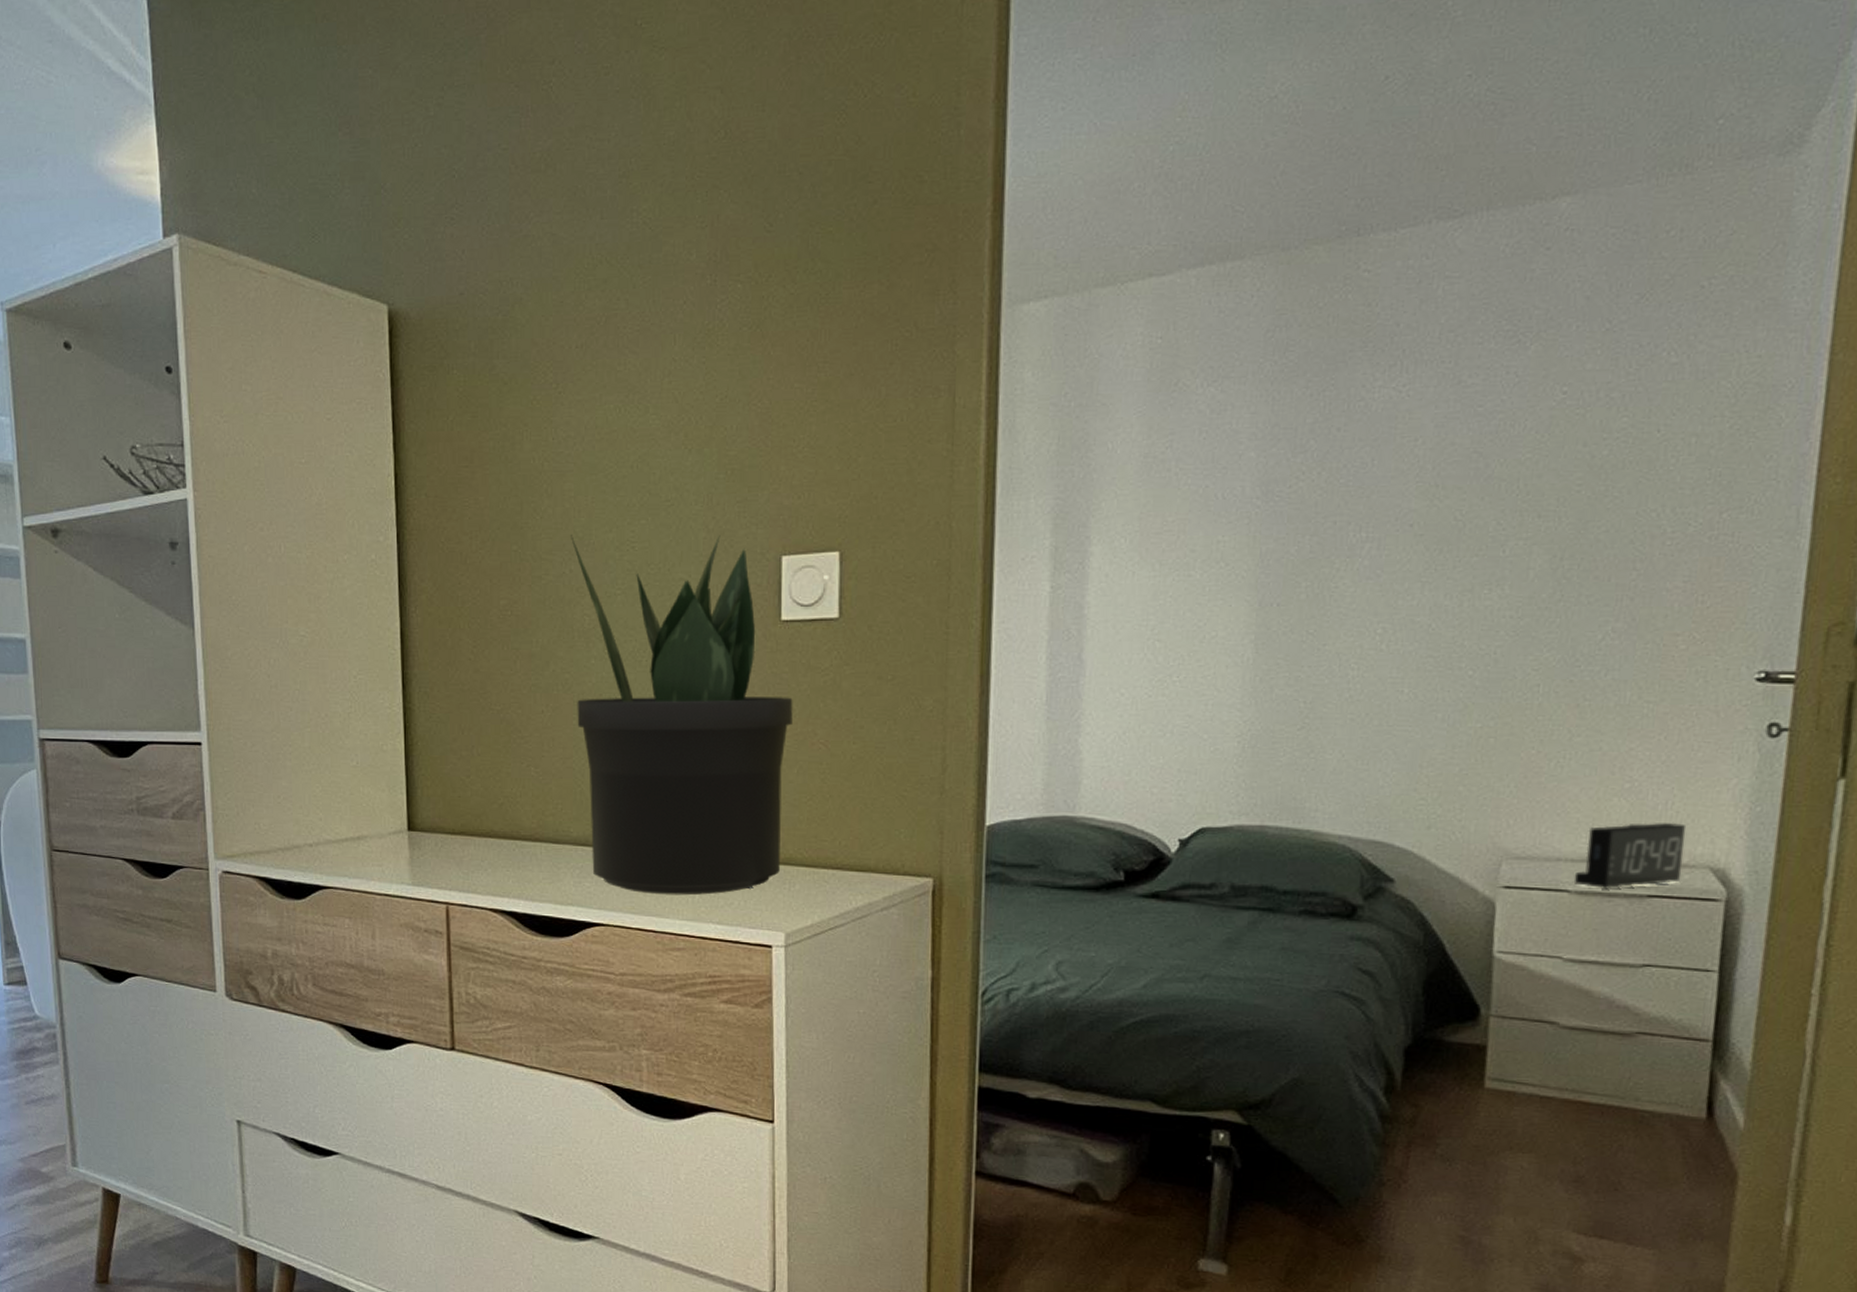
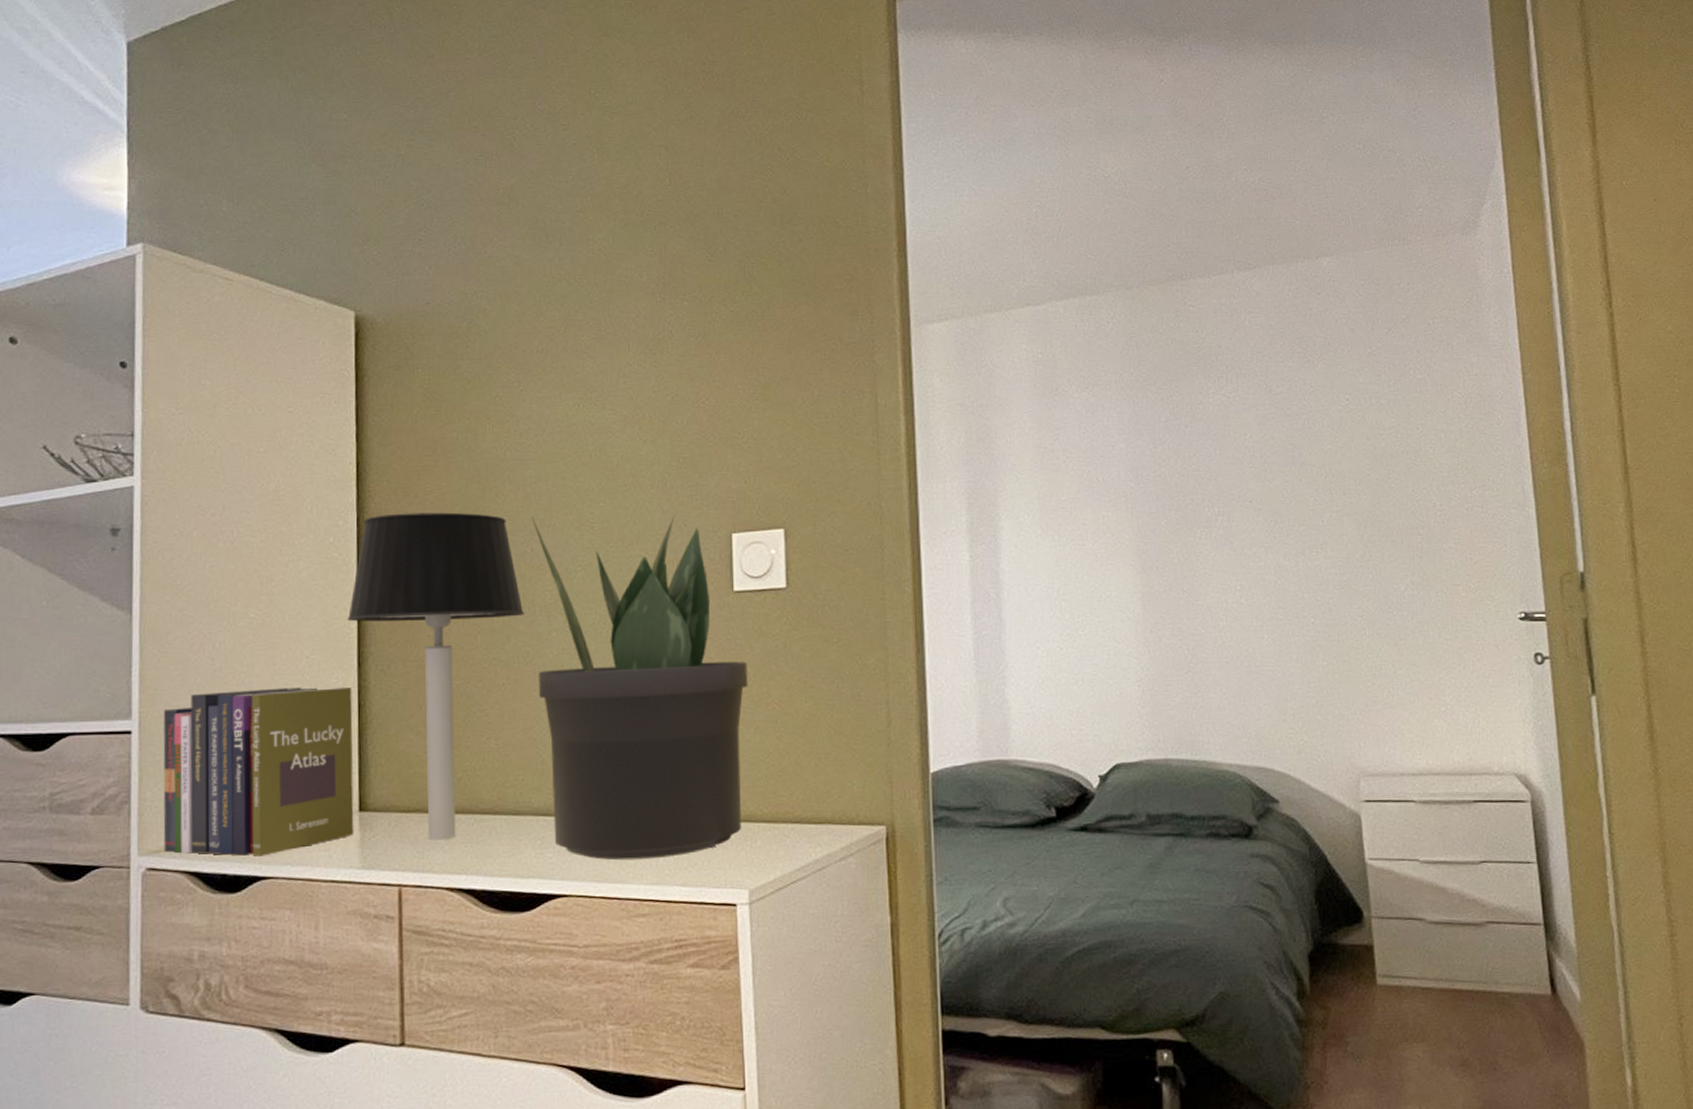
books: none [228,707,404,867] -> present [163,687,354,857]
table lamp: none [391,529,563,863] -> present [347,512,524,841]
alarm clock: present [1573,822,1687,889] -> none [1416,737,1496,798]

